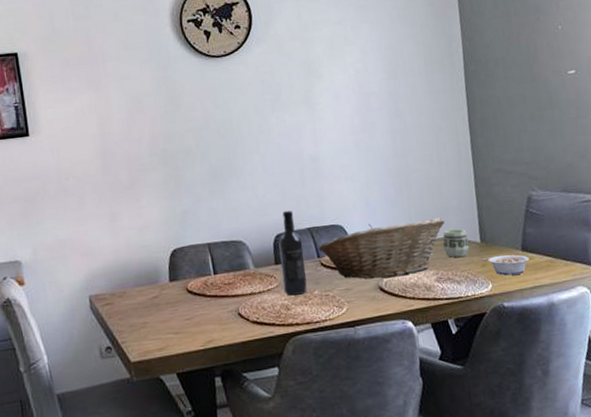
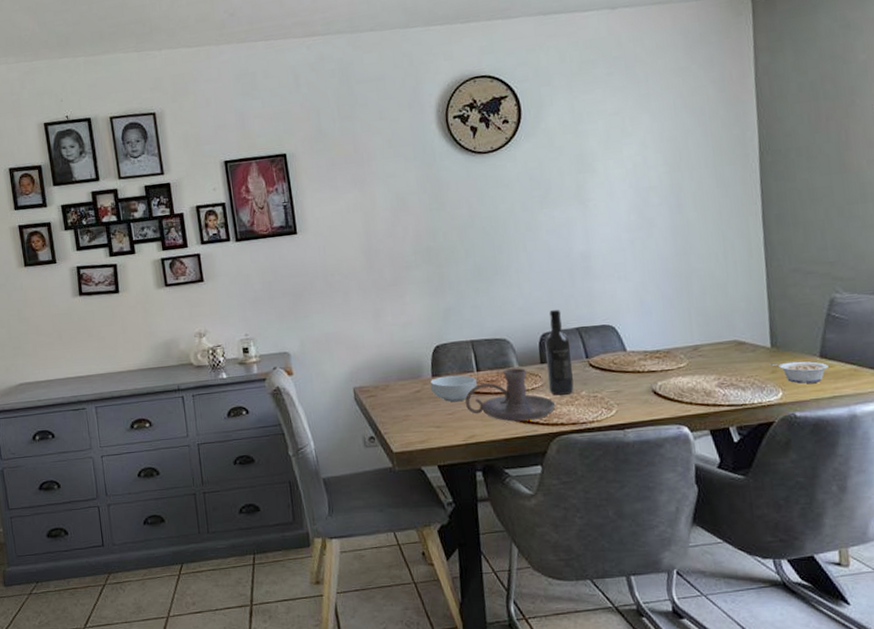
cereal bowl: none [167,278,214,307] -> present [430,375,477,403]
candle holder: none [203,269,291,324] -> present [465,368,556,422]
fruit basket: present [318,217,445,279] -> none [587,320,731,382]
cup: present [443,229,469,258] -> none [726,332,757,363]

